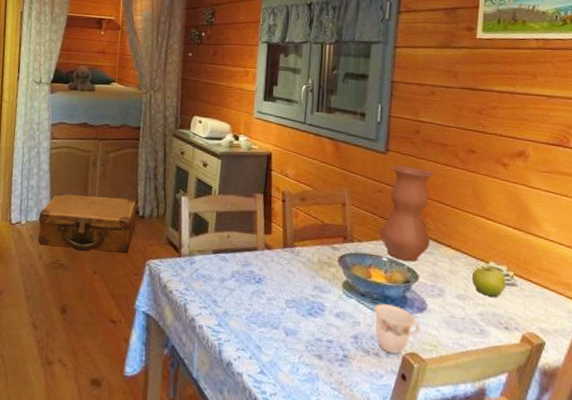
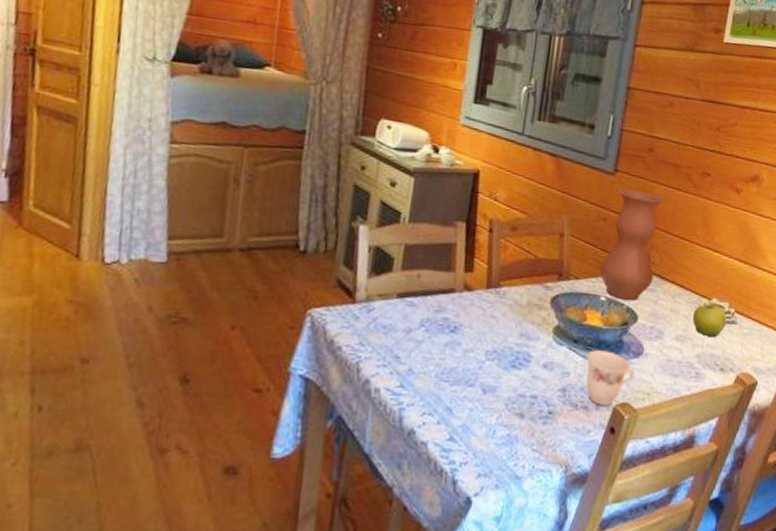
suitcase: present [38,192,137,253] -> none [146,219,297,301]

